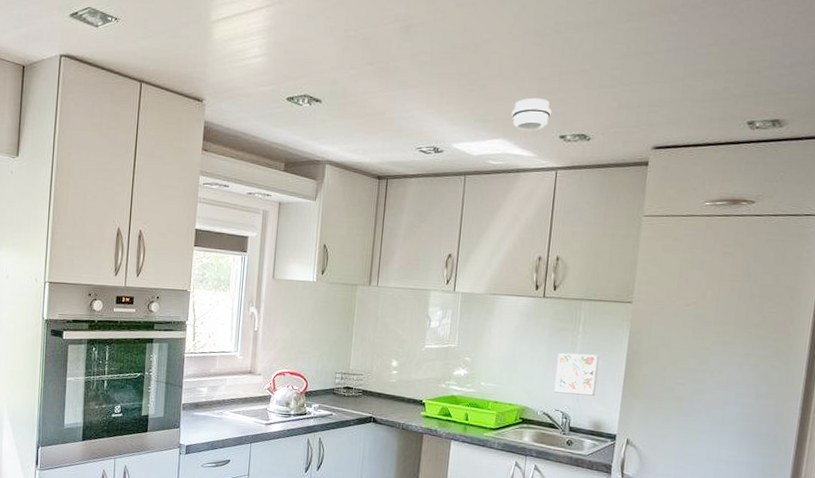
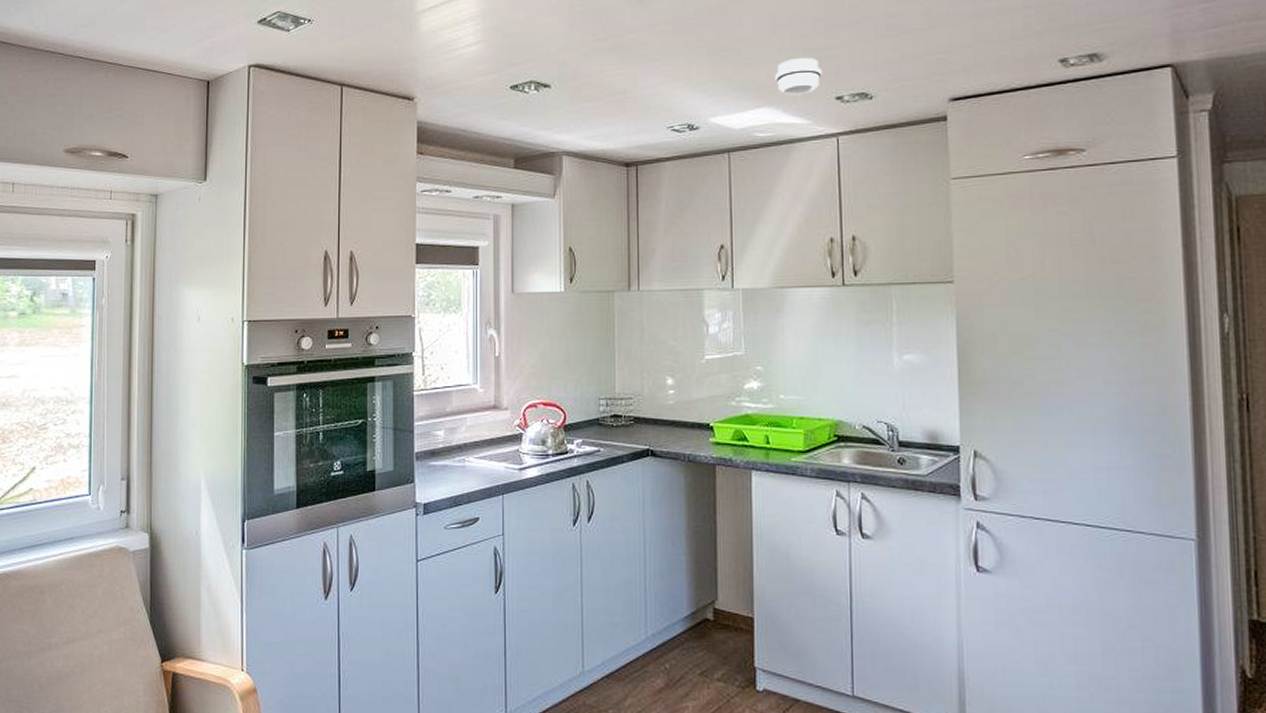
decorative tile: present [554,353,600,396] -> none [871,349,926,400]

